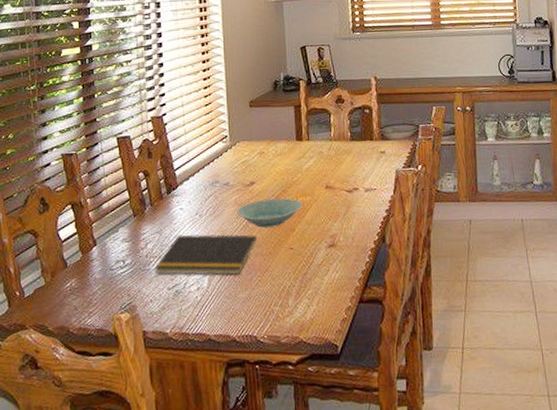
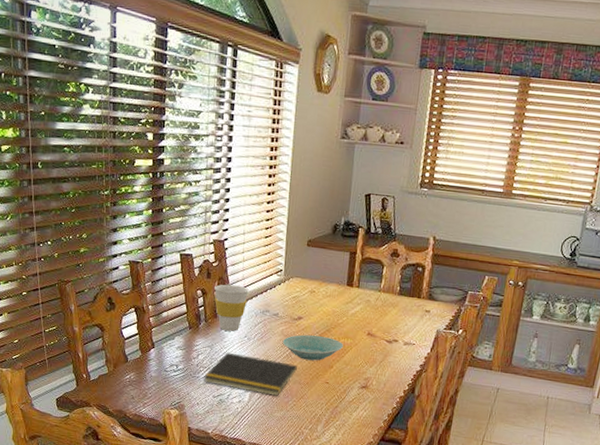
cup: none [157,160,194,212] -> present [214,284,249,332]

